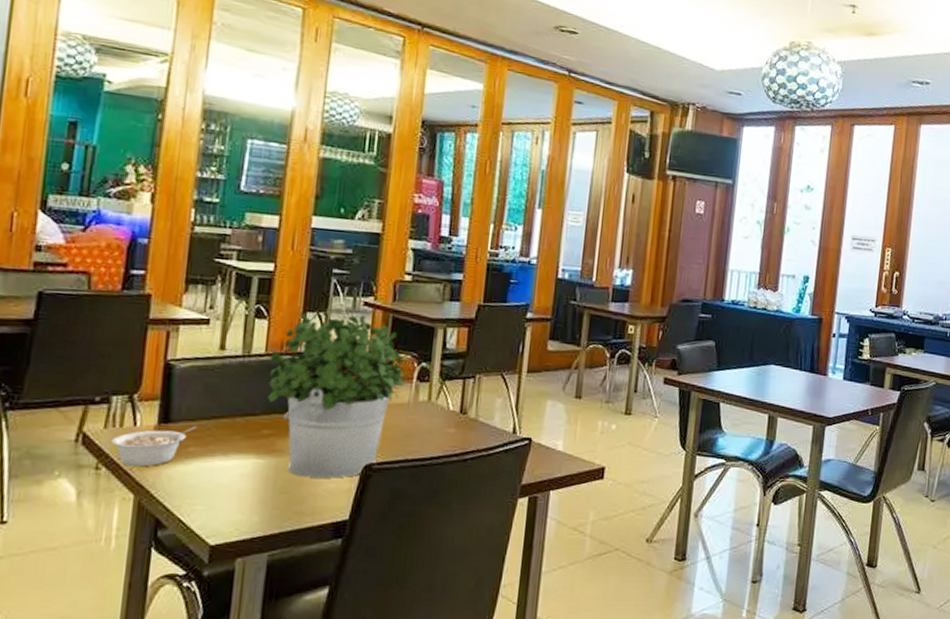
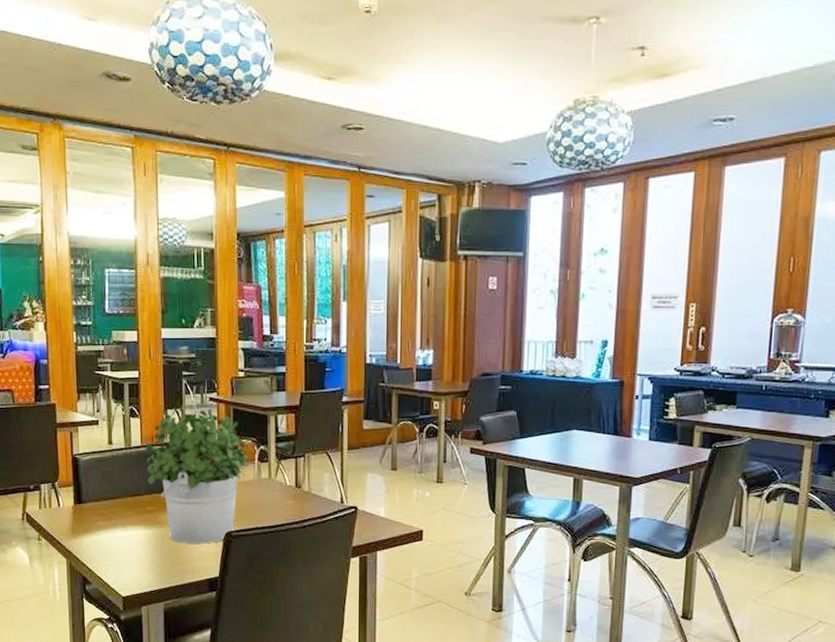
legume: present [111,425,197,467] -> none [45,505,101,538]

